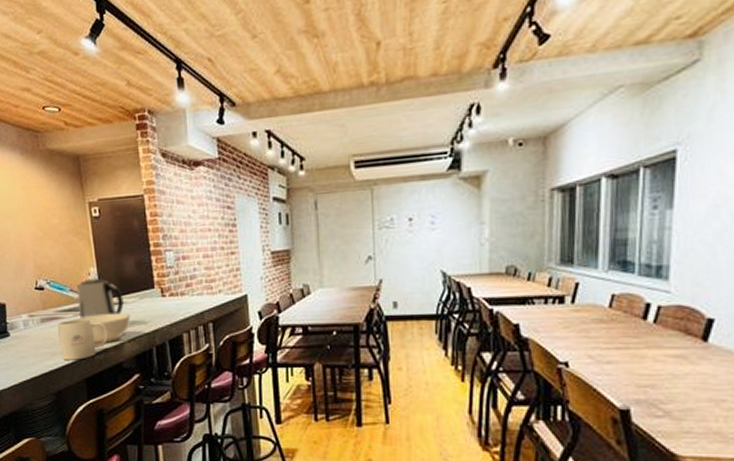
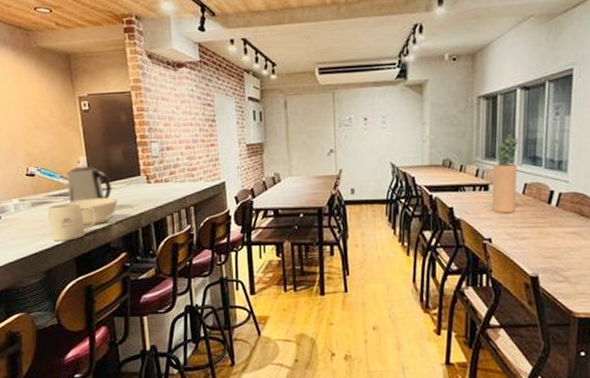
vase: none [569,228,602,332] -> present [492,129,518,214]

